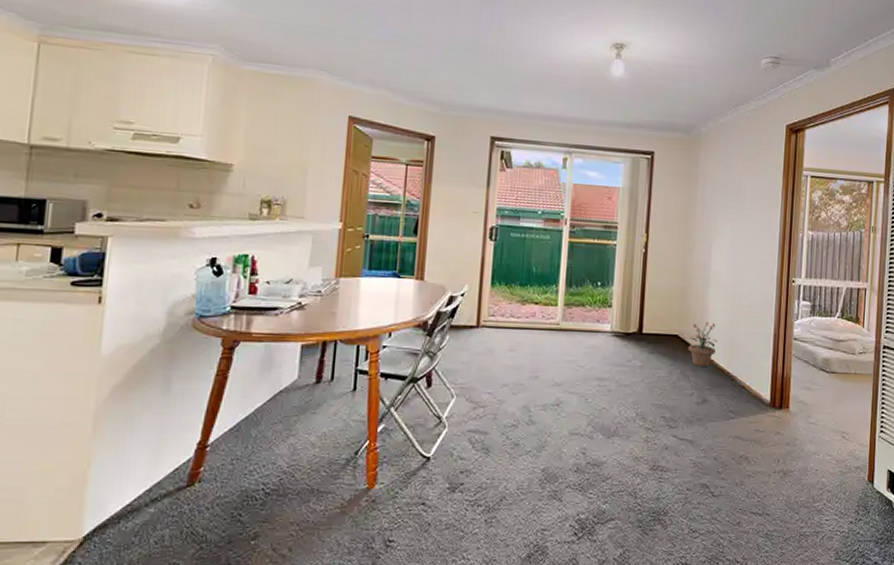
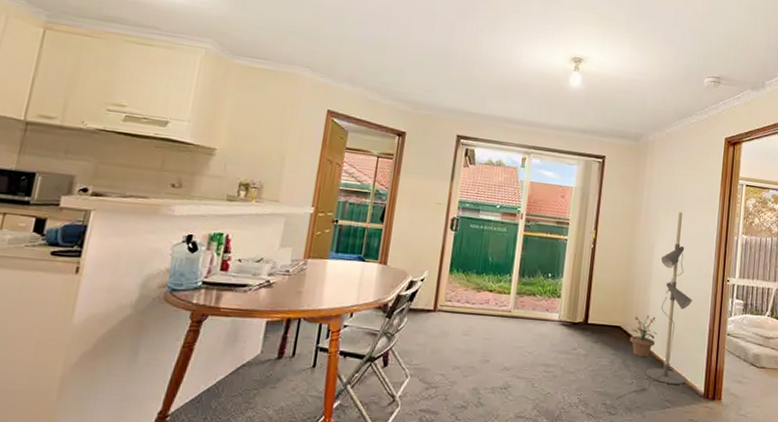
floor lamp: none [676,209,755,412] -> present [616,211,692,400]

